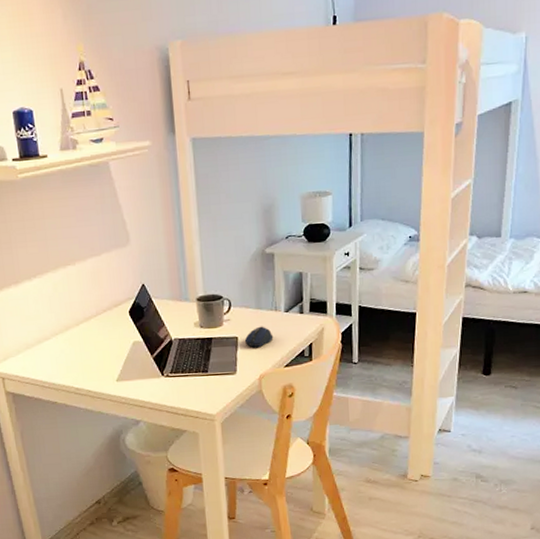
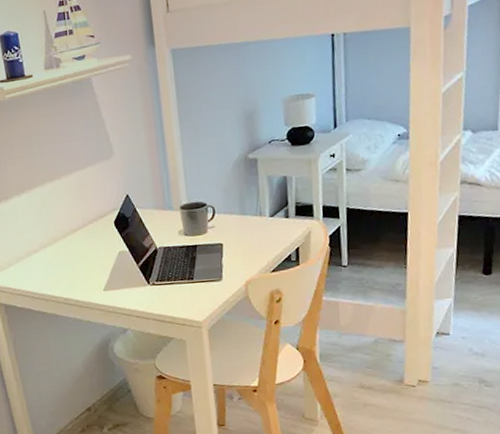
computer mouse: present [245,326,274,347] -> none [230,231,259,253]

